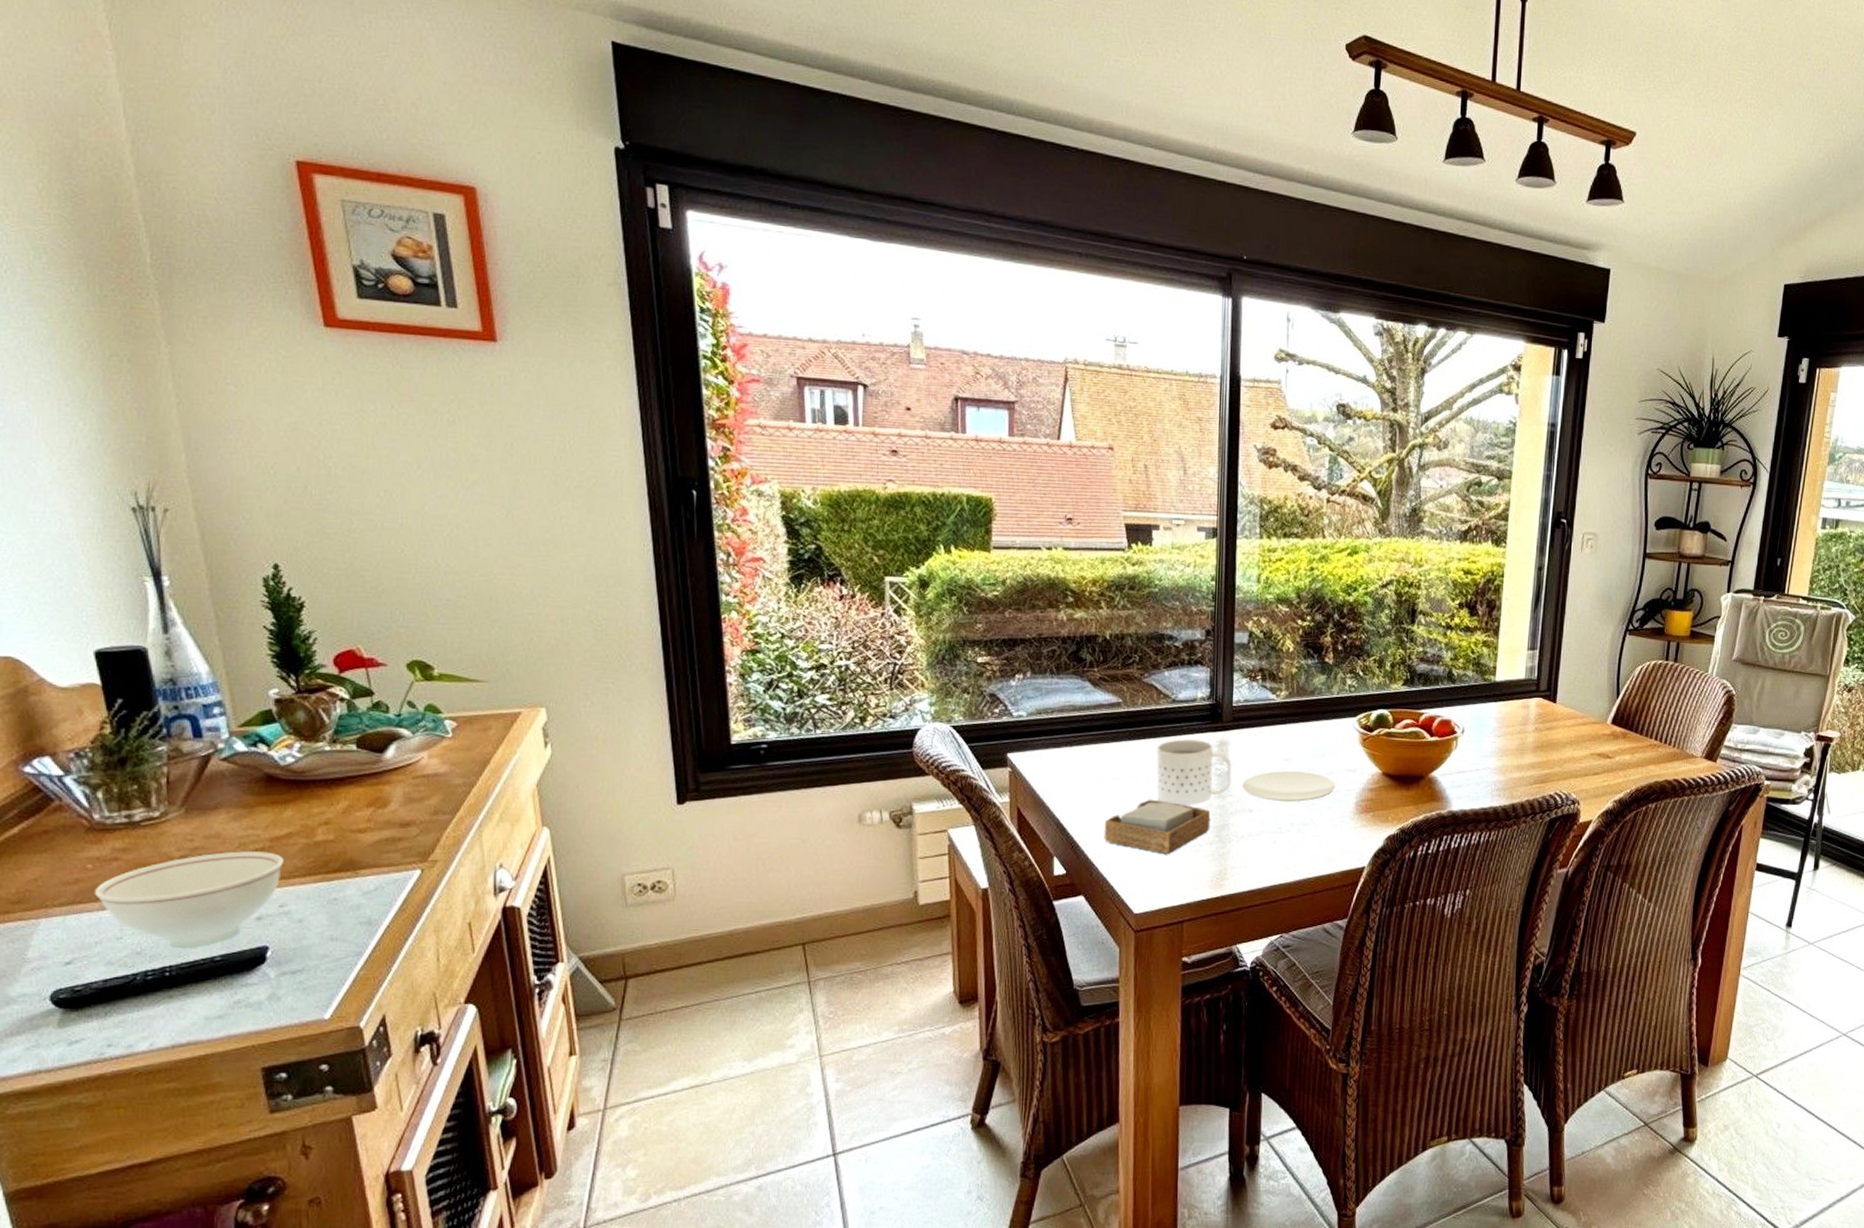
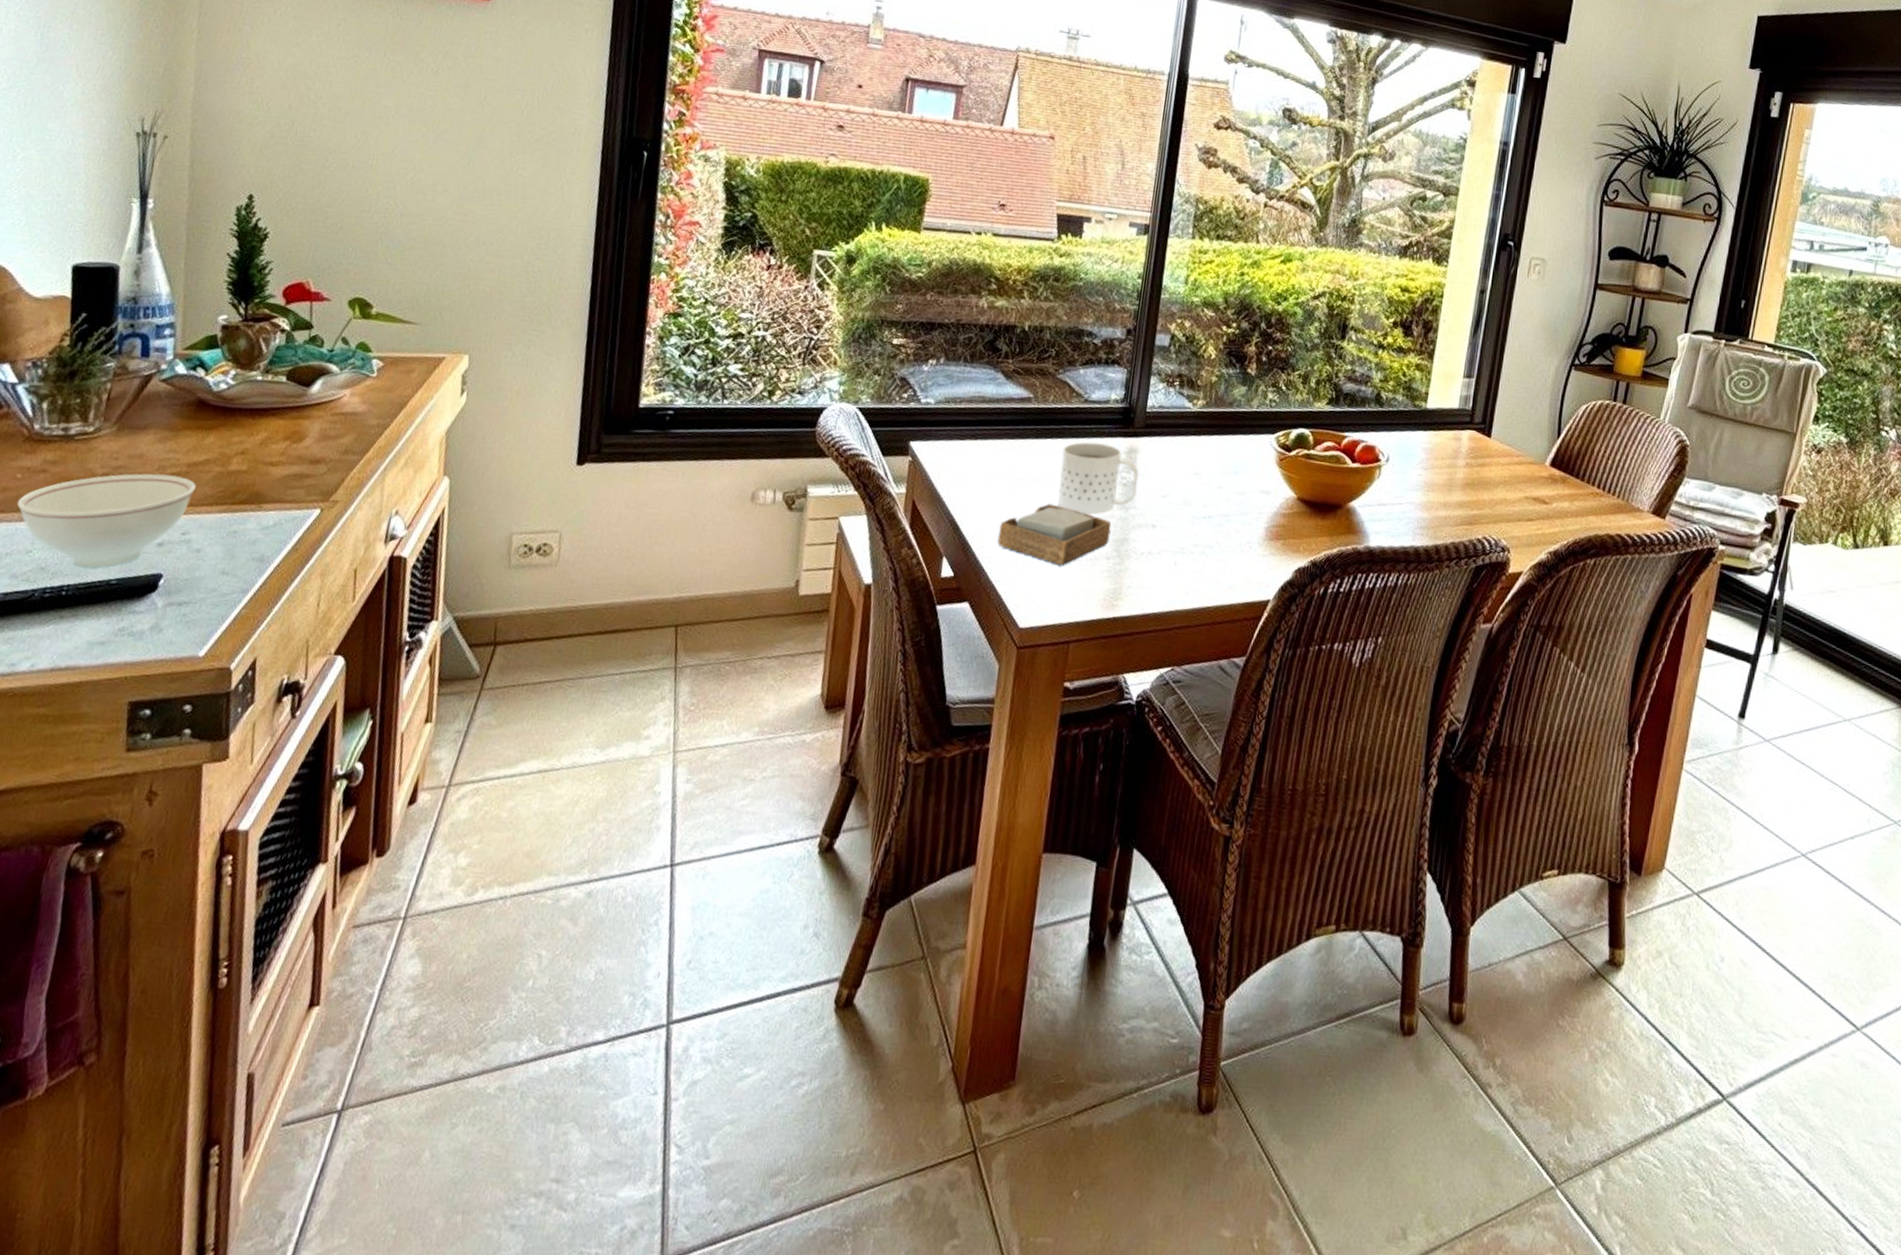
plate: present [1242,771,1336,803] -> none [1147,485,1247,522]

